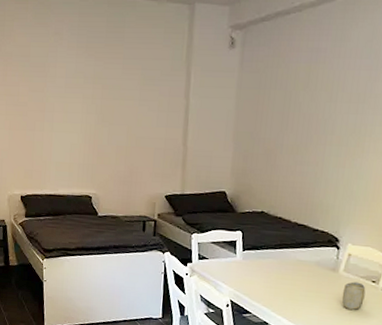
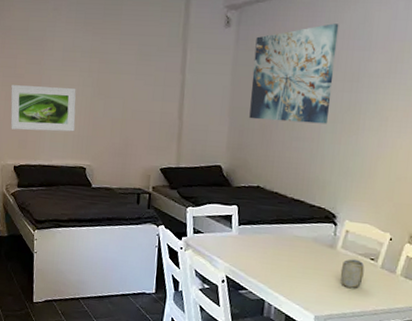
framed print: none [15,113,80,161] -> present [10,85,76,132]
wall art: none [253,42,346,148] -> present [249,23,339,124]

